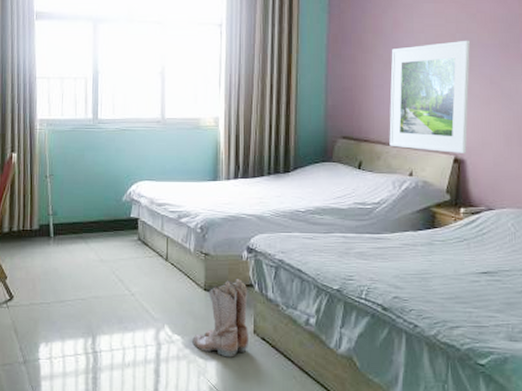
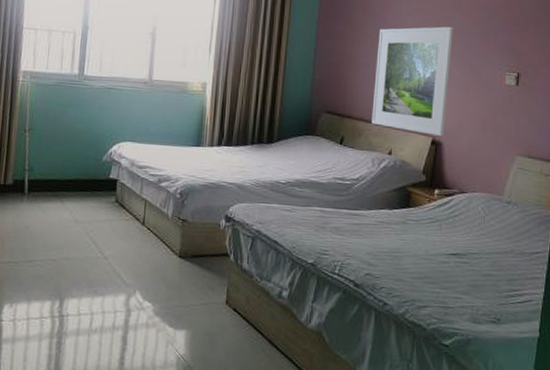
boots: present [192,279,248,358] -> none [163,247,223,328]

